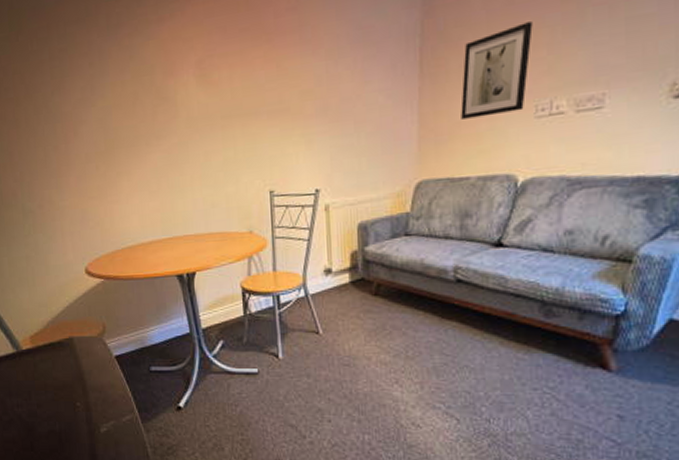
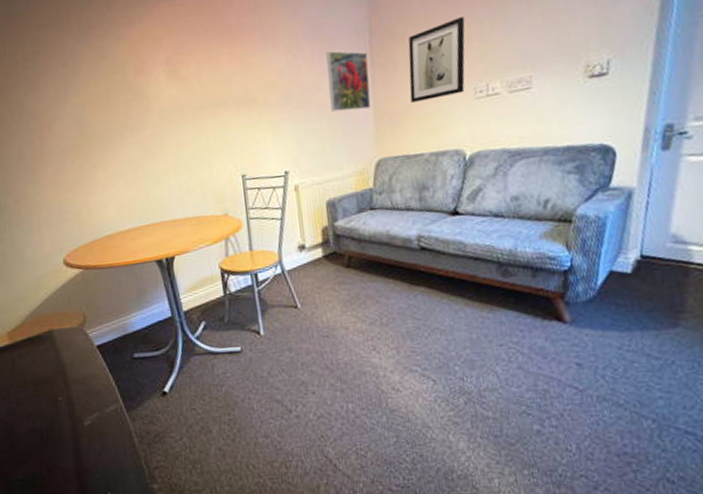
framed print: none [370,57,417,126] -> present [326,50,371,112]

